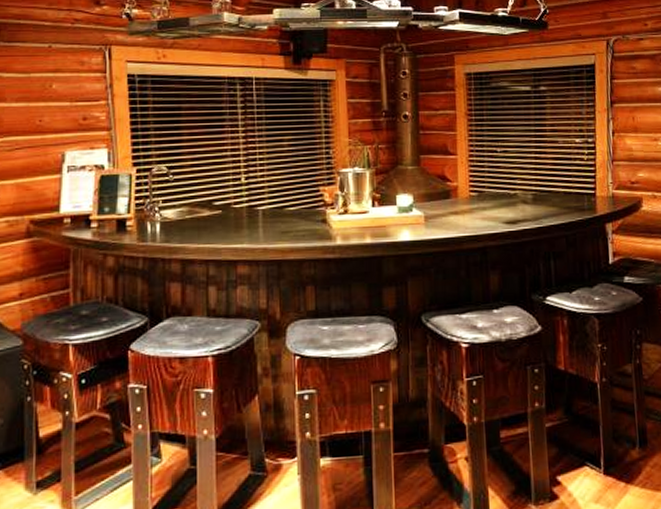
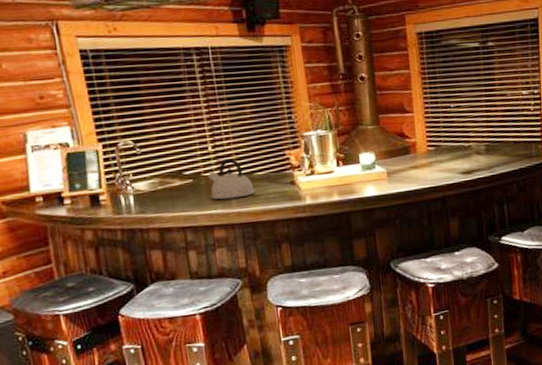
kettle: none [238,191,284,234] -> present [208,159,255,200]

